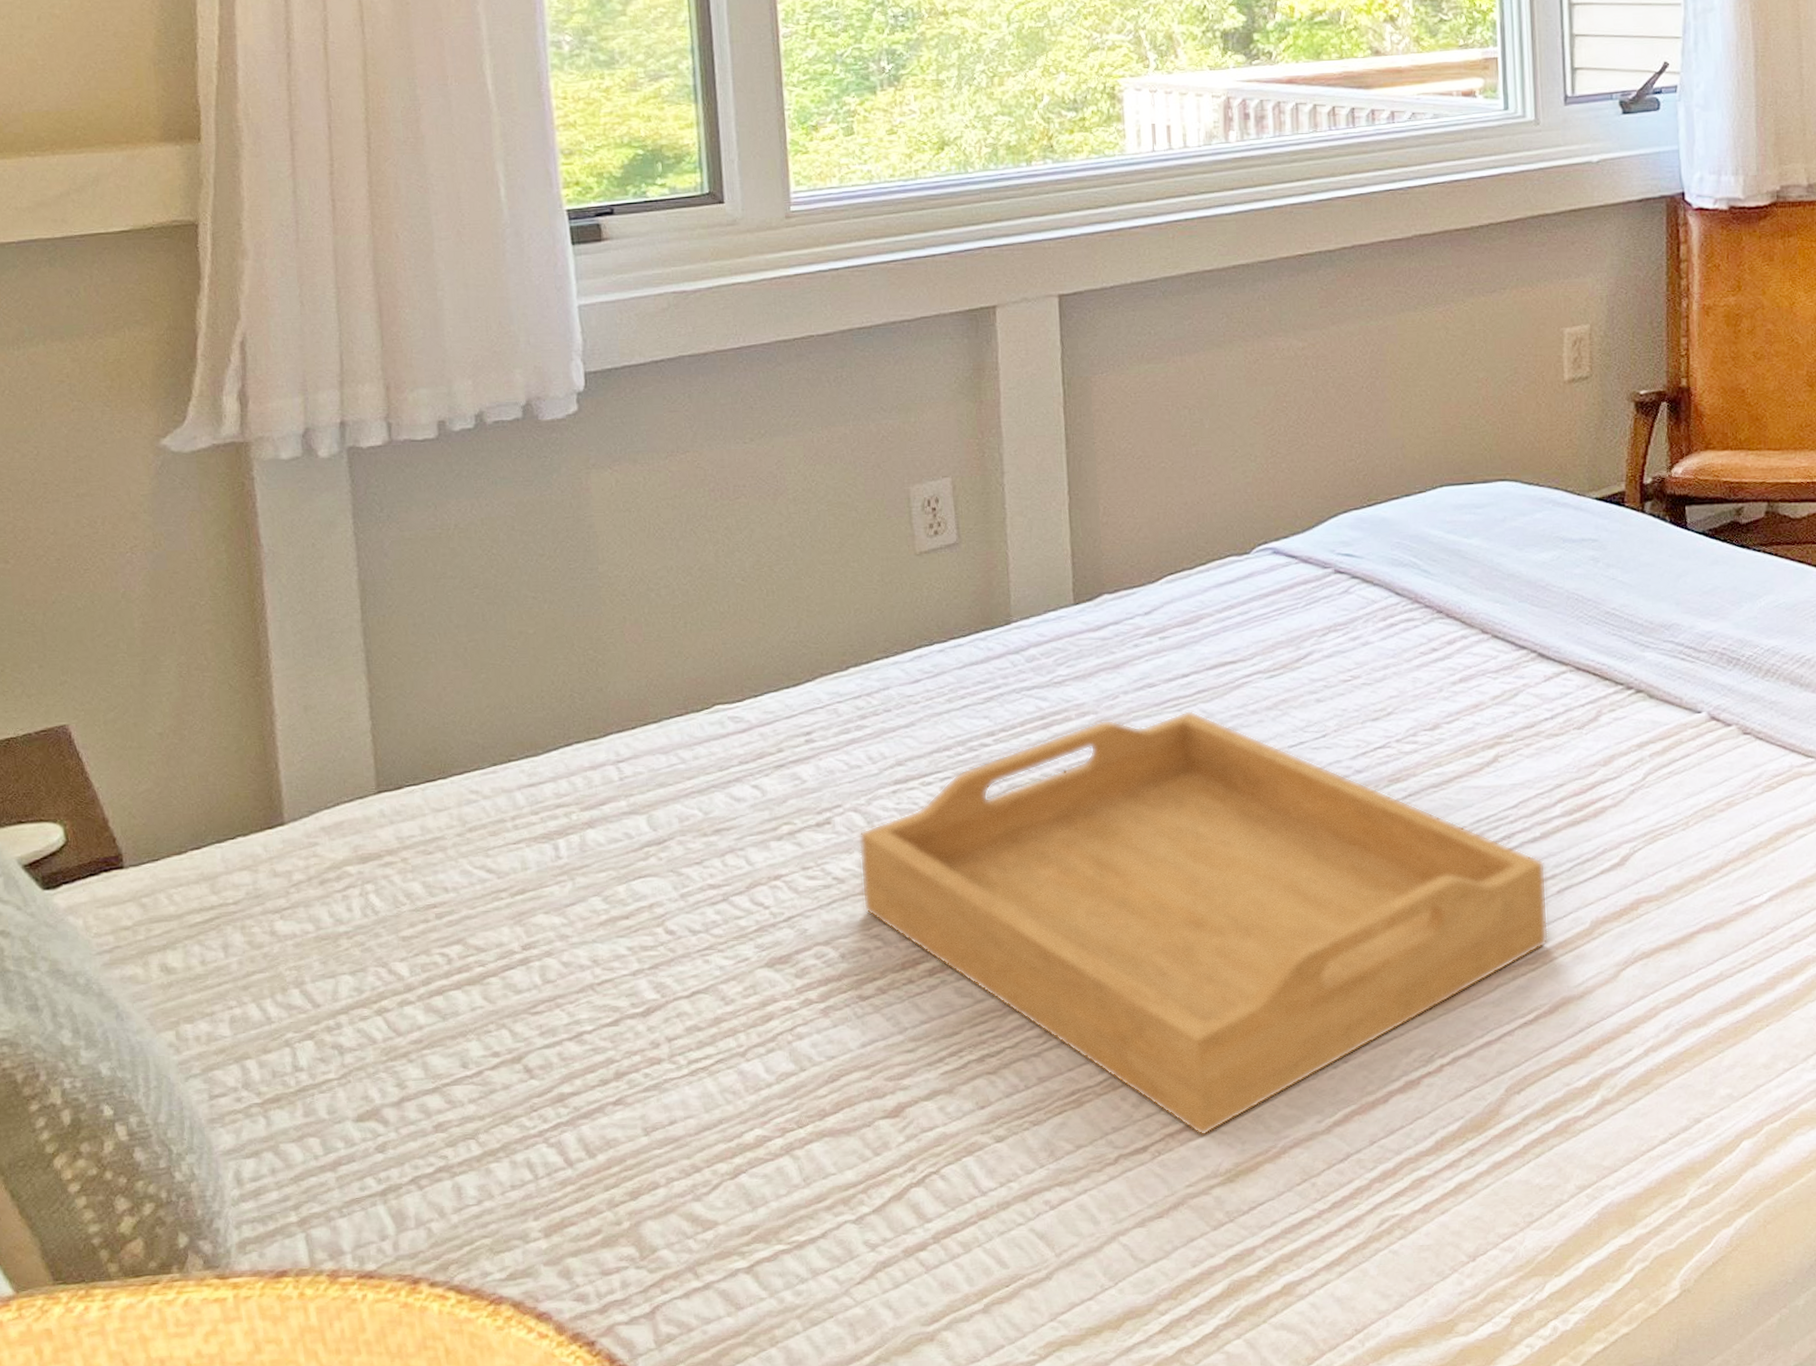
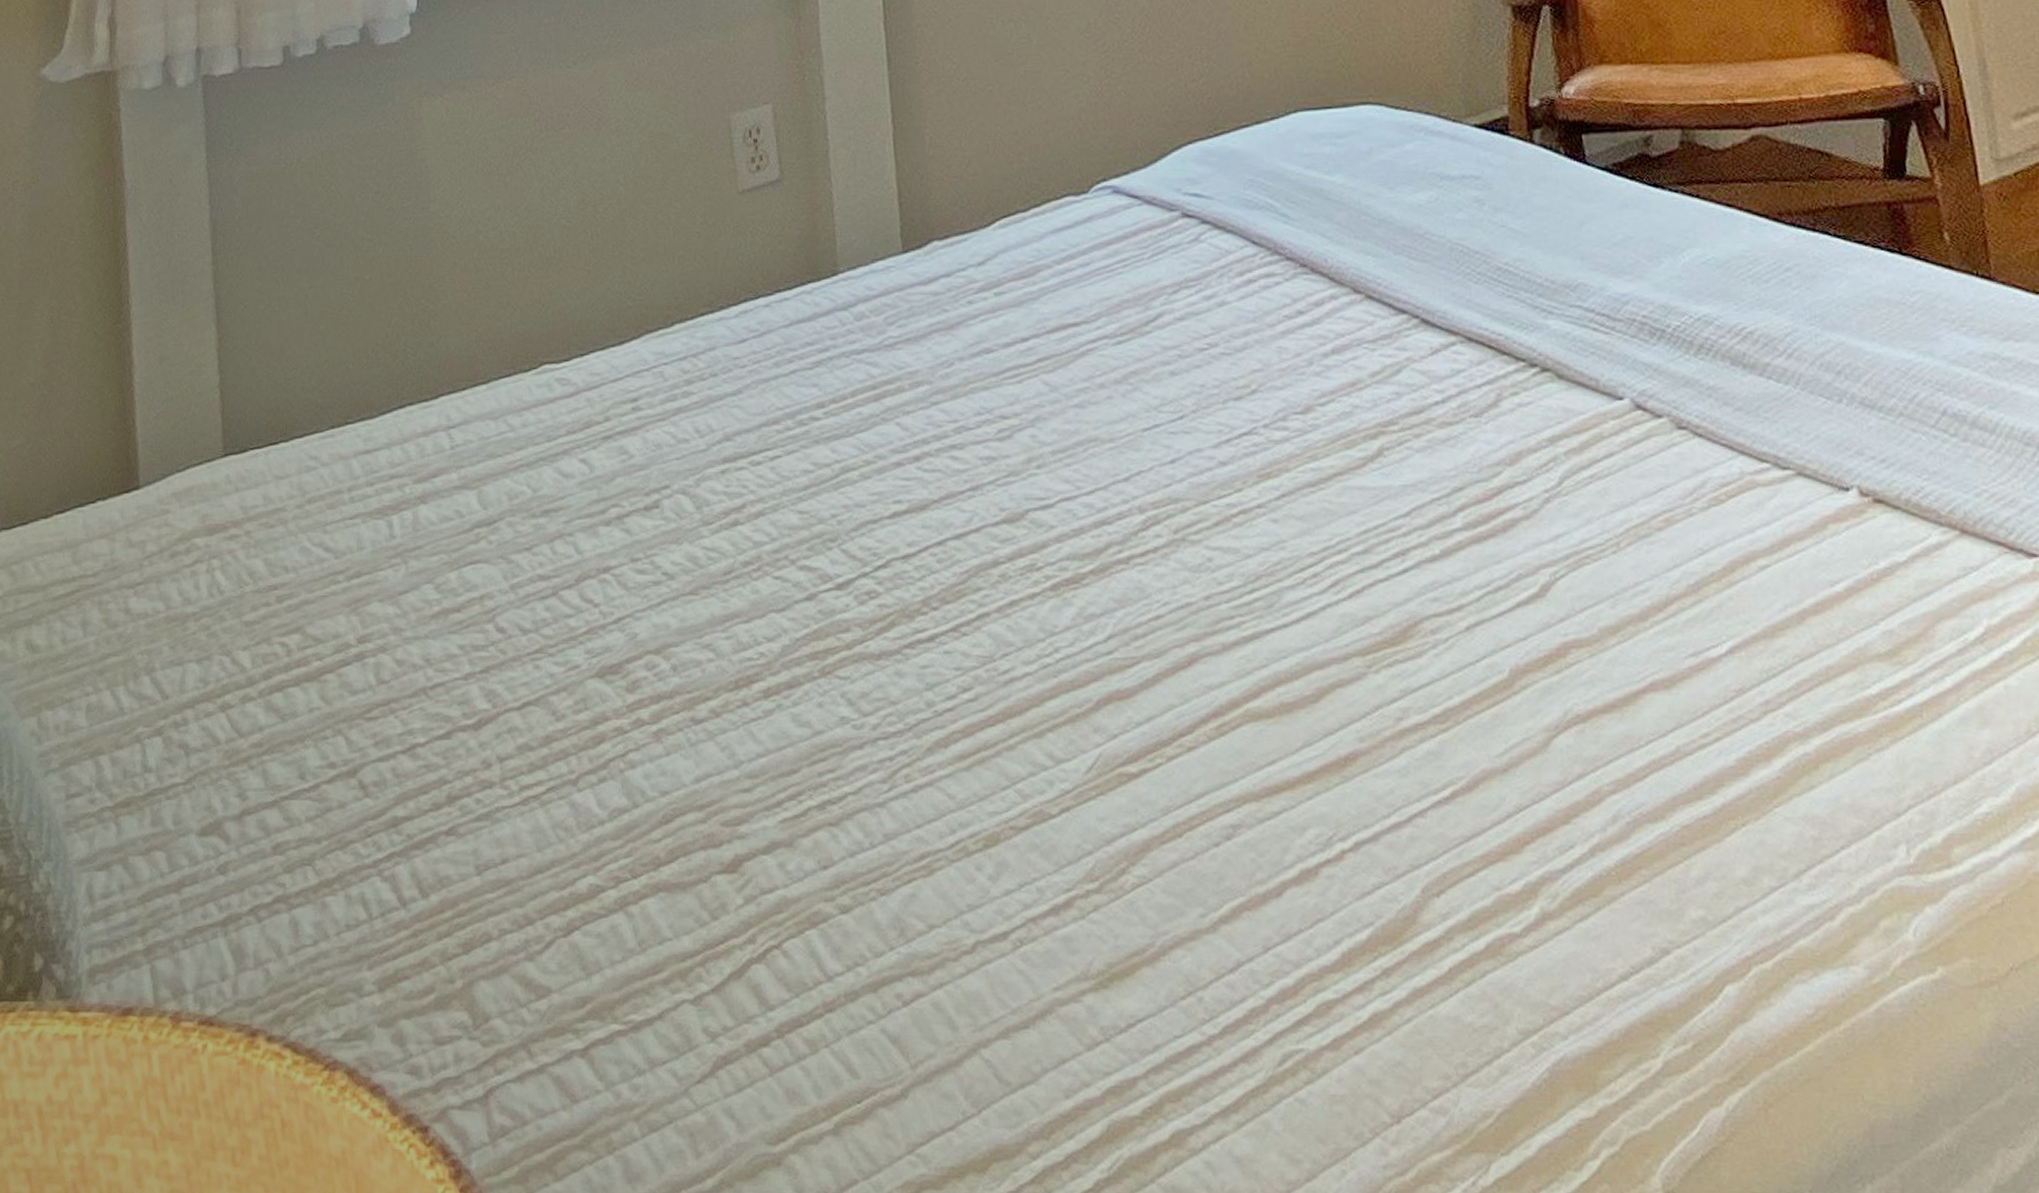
serving tray: present [859,710,1549,1136] -> none [688,382,1460,925]

